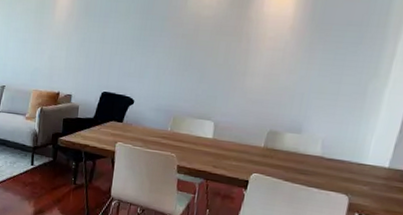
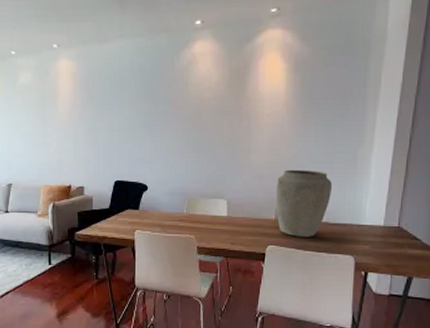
vase: none [266,96,334,170] -> present [275,169,332,237]

